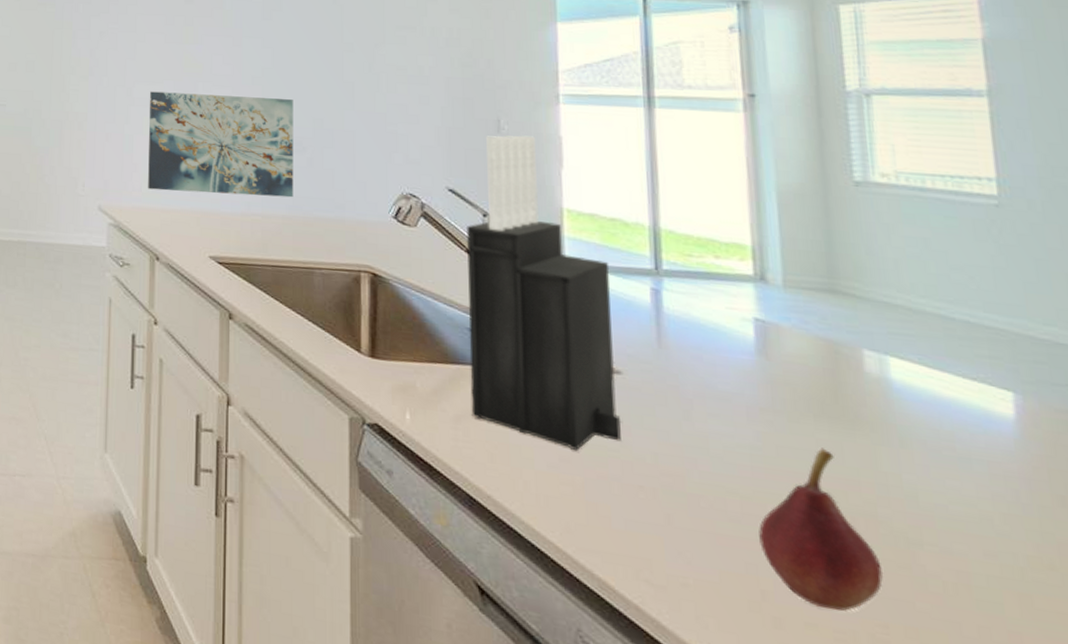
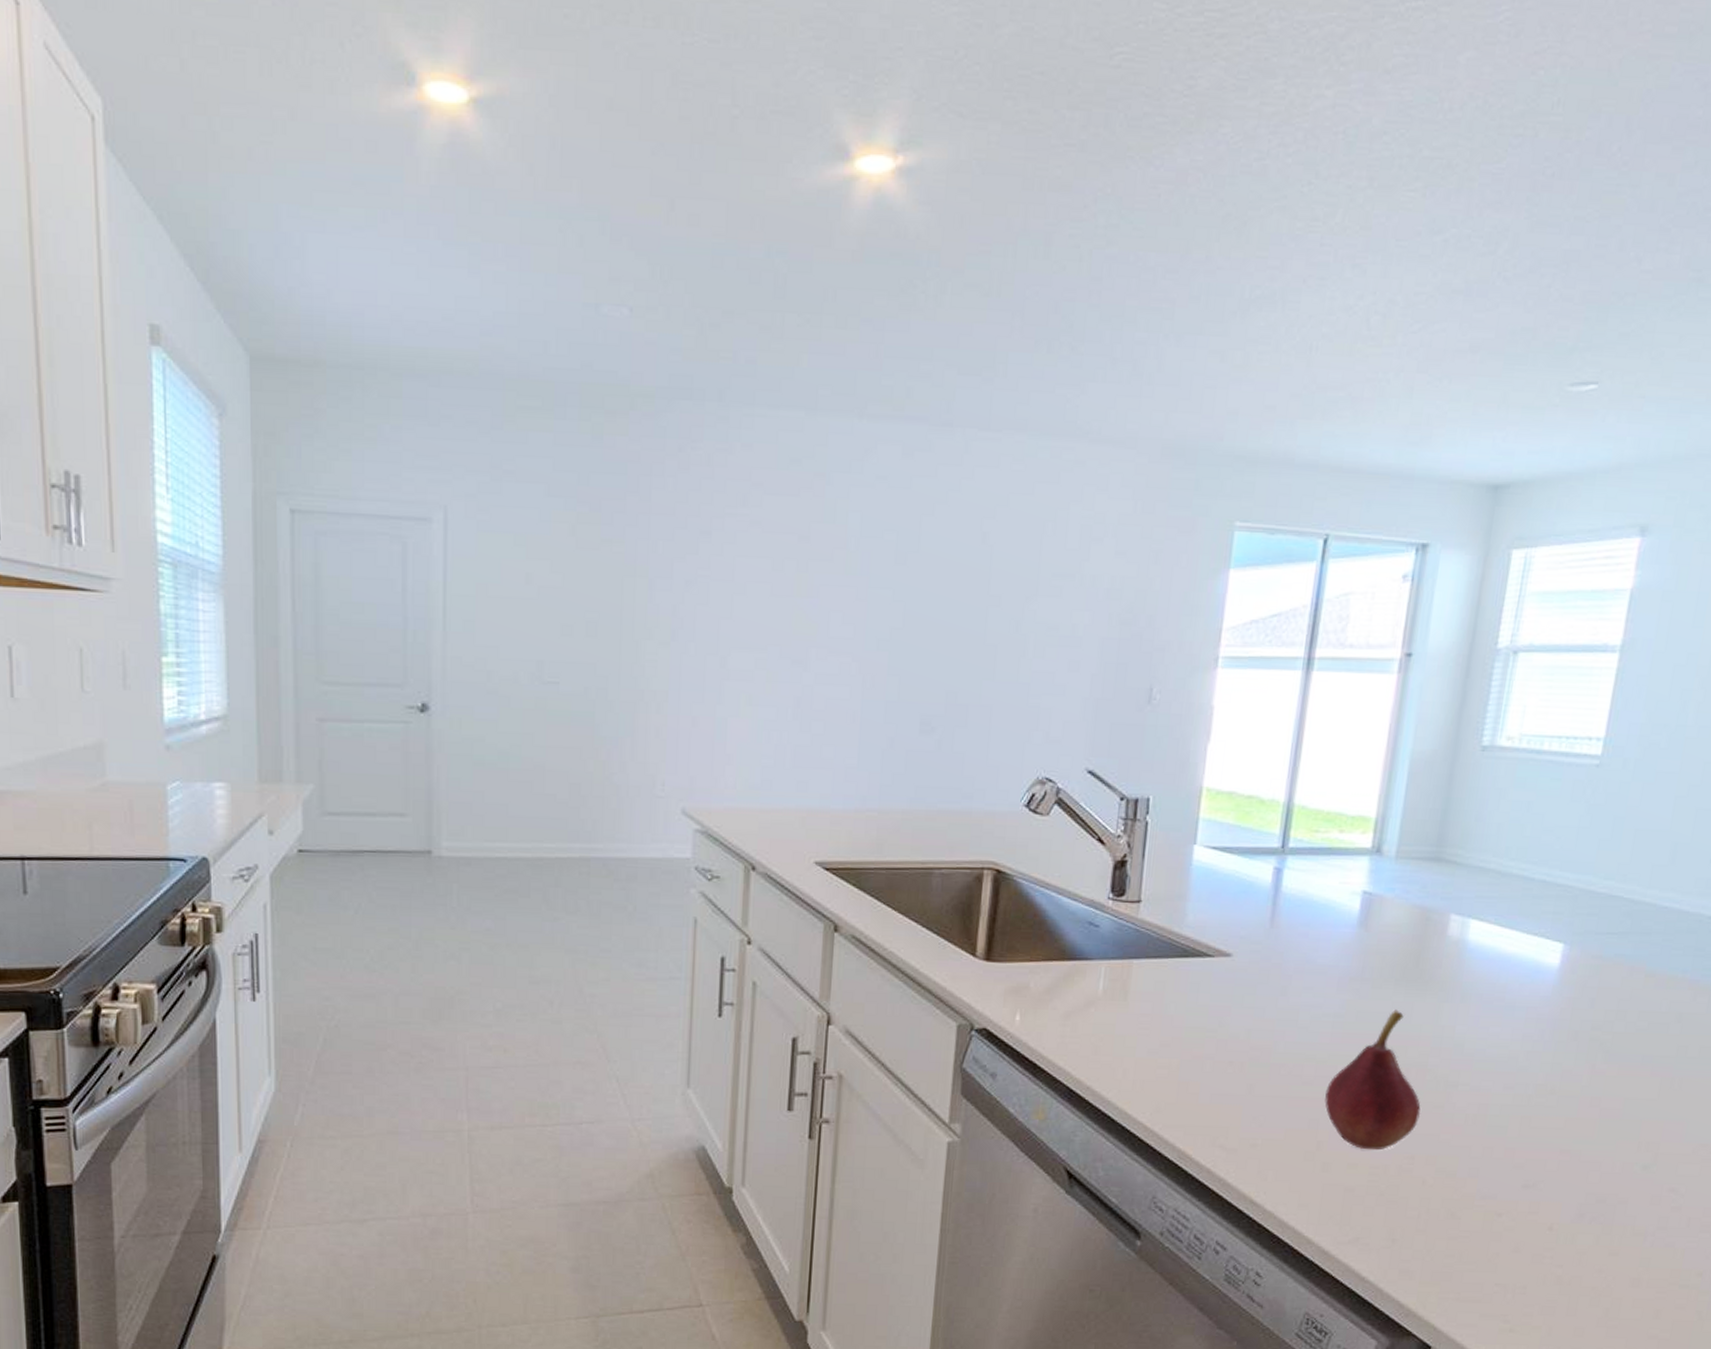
wall art: present [148,91,294,198] -> none [744,661,925,789]
knife block: present [465,135,621,450] -> none [1081,706,1239,1034]

